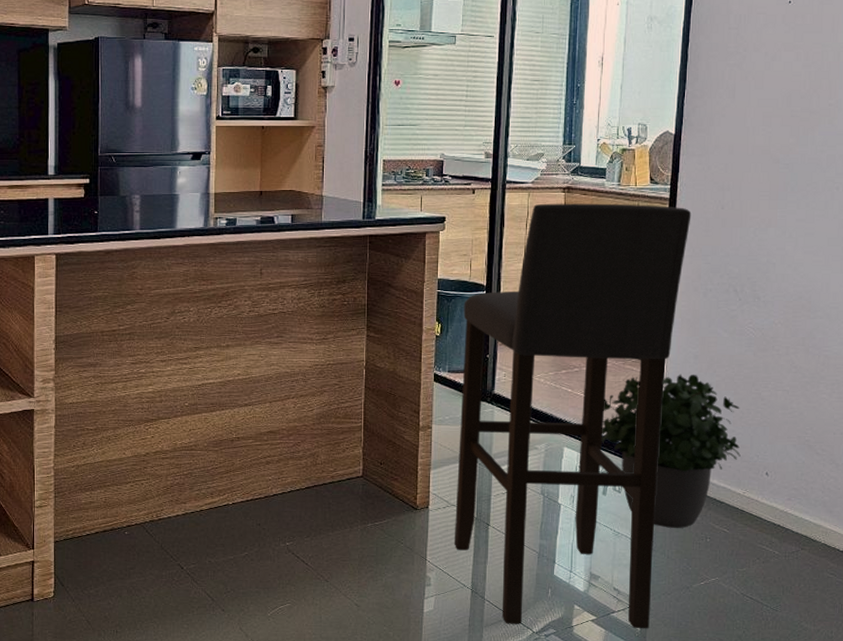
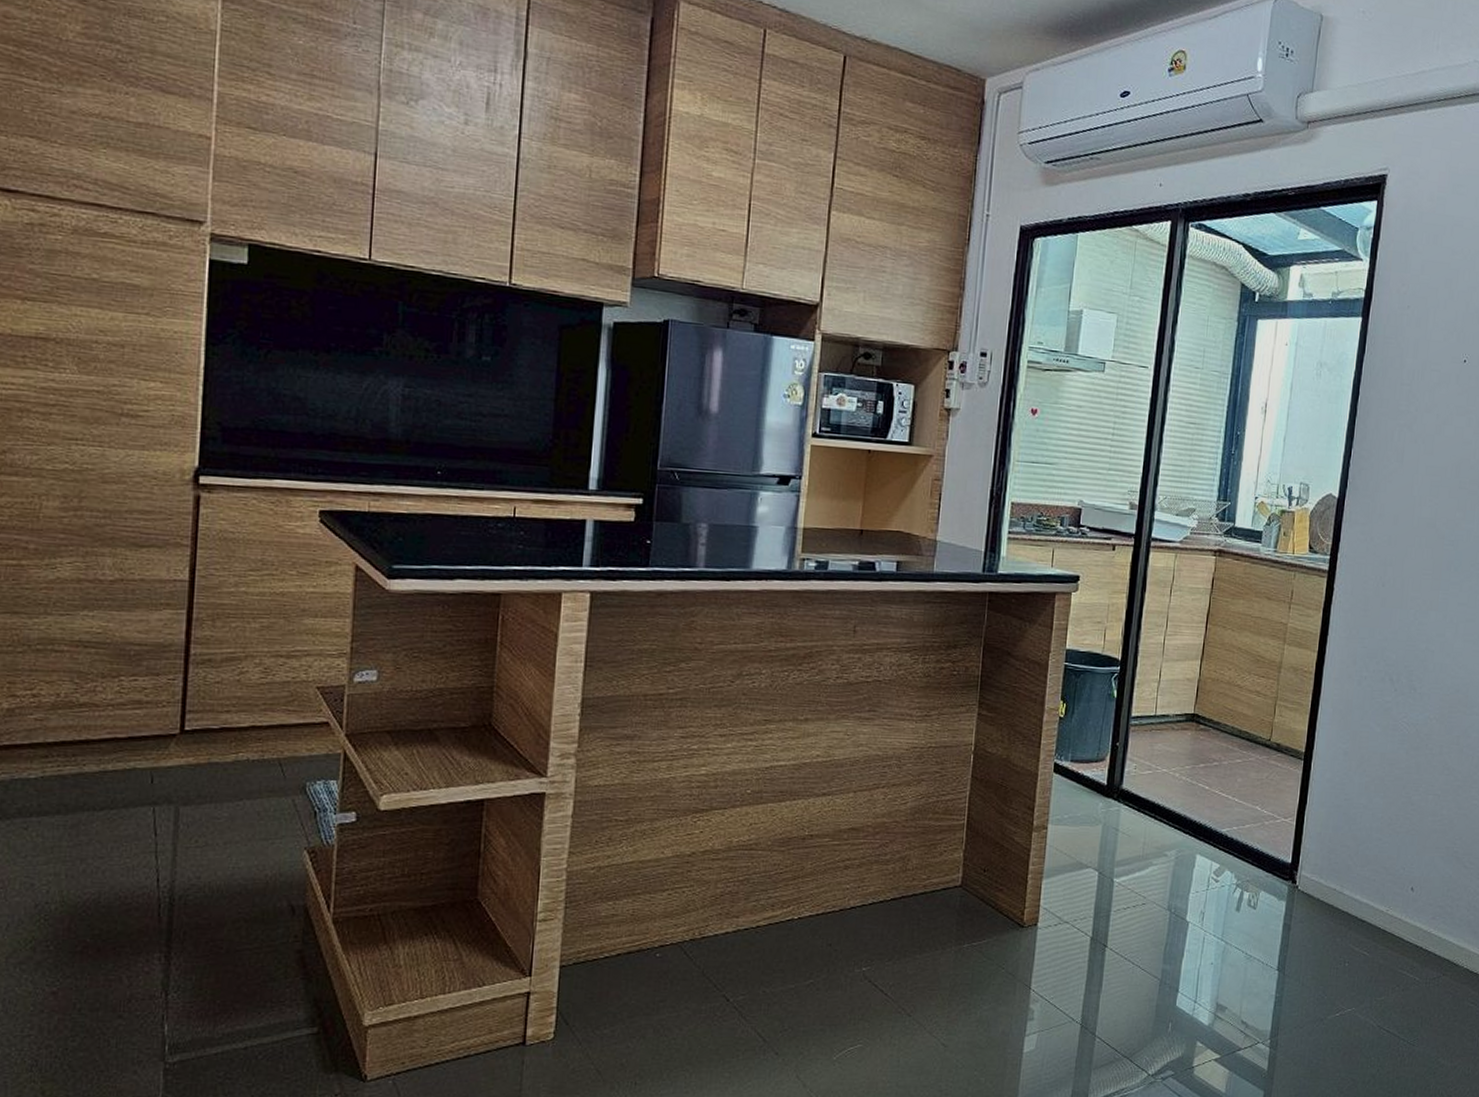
bar stool: present [453,203,692,629] -> none [1064,567,1351,1069]
potted plant: present [602,374,741,528] -> none [1239,772,1389,951]

